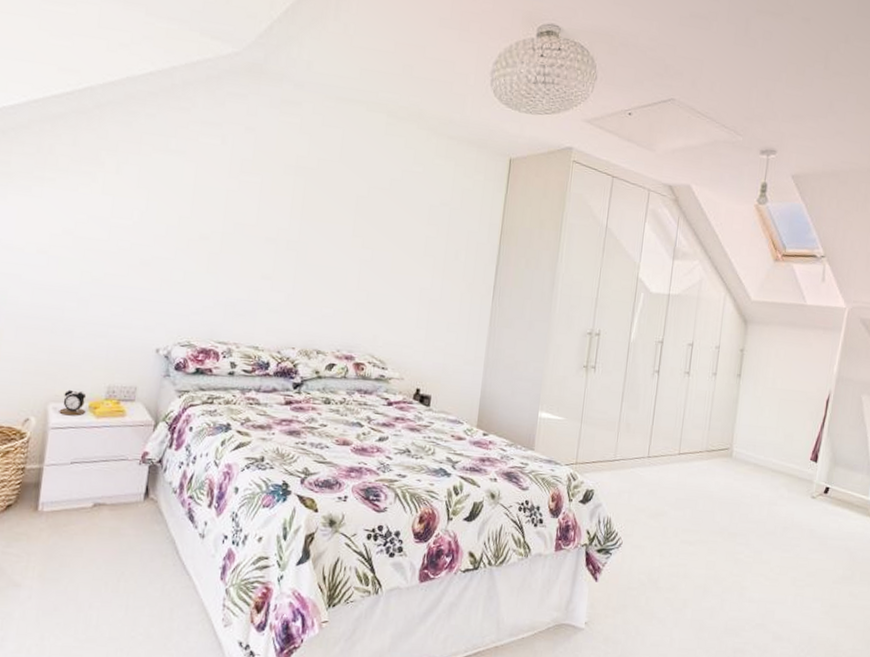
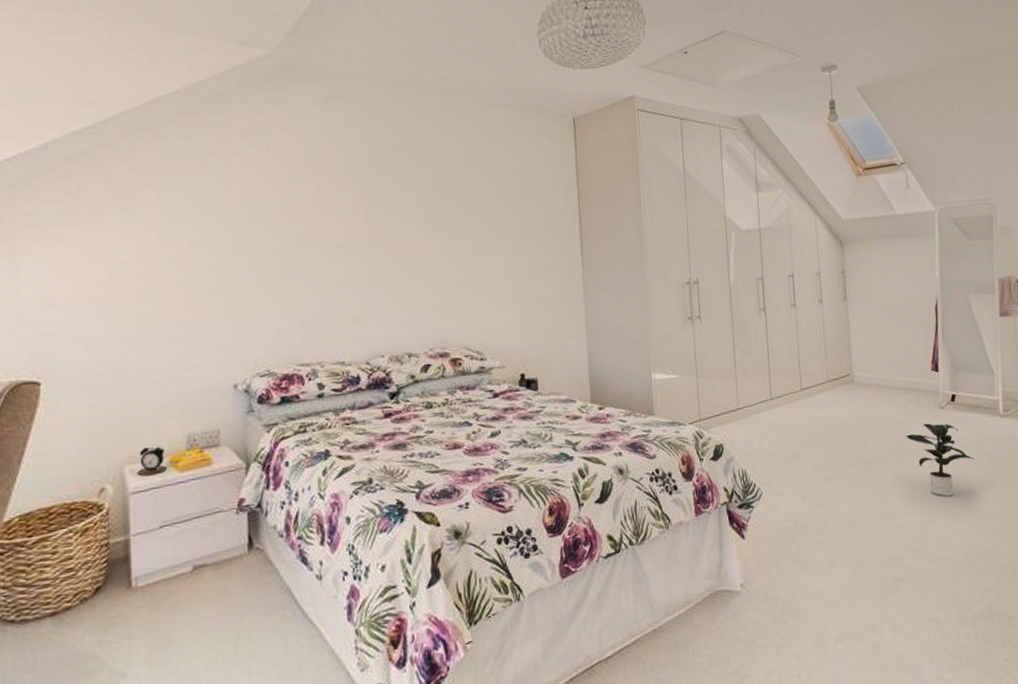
potted plant: none [771,509,836,582] -> present [905,423,974,497]

